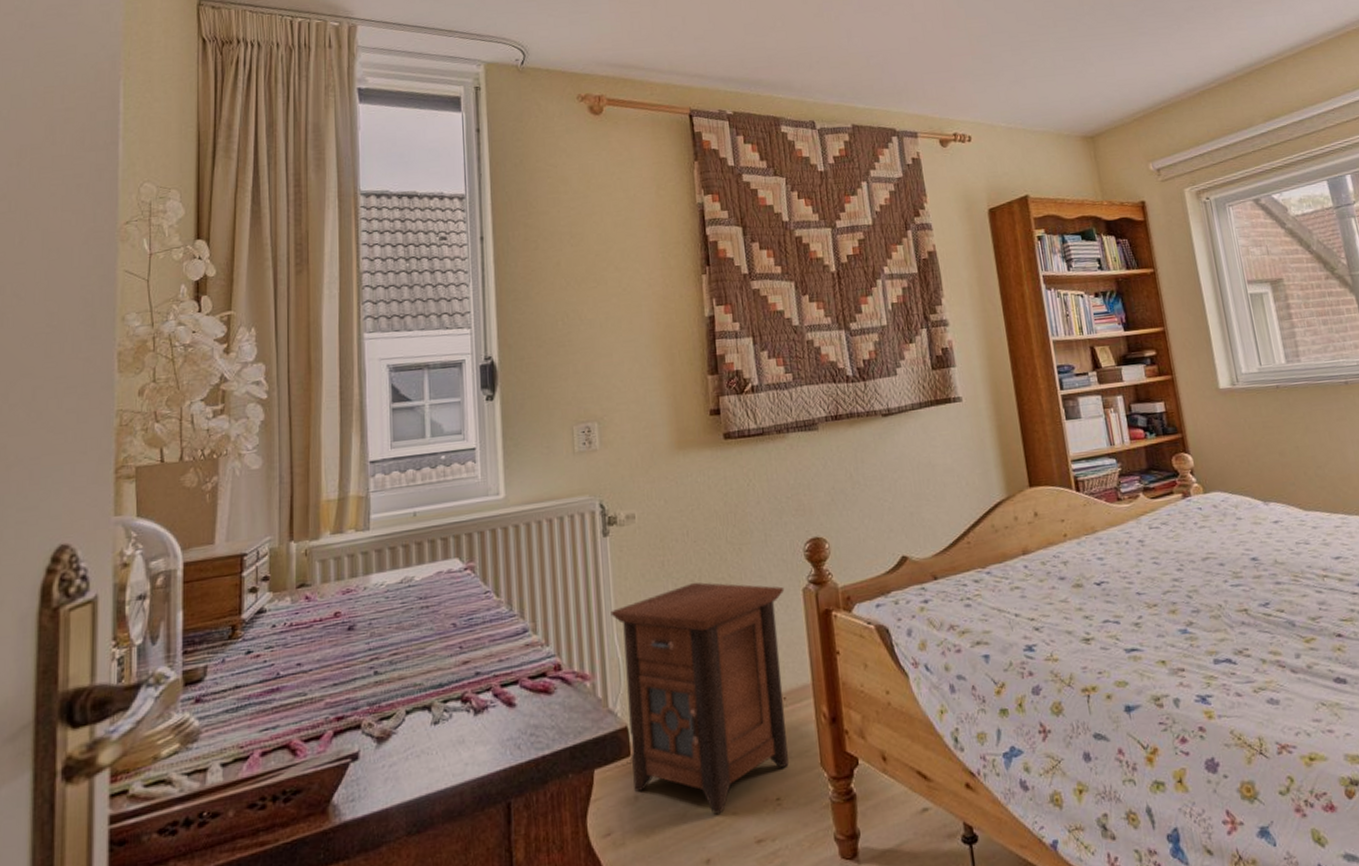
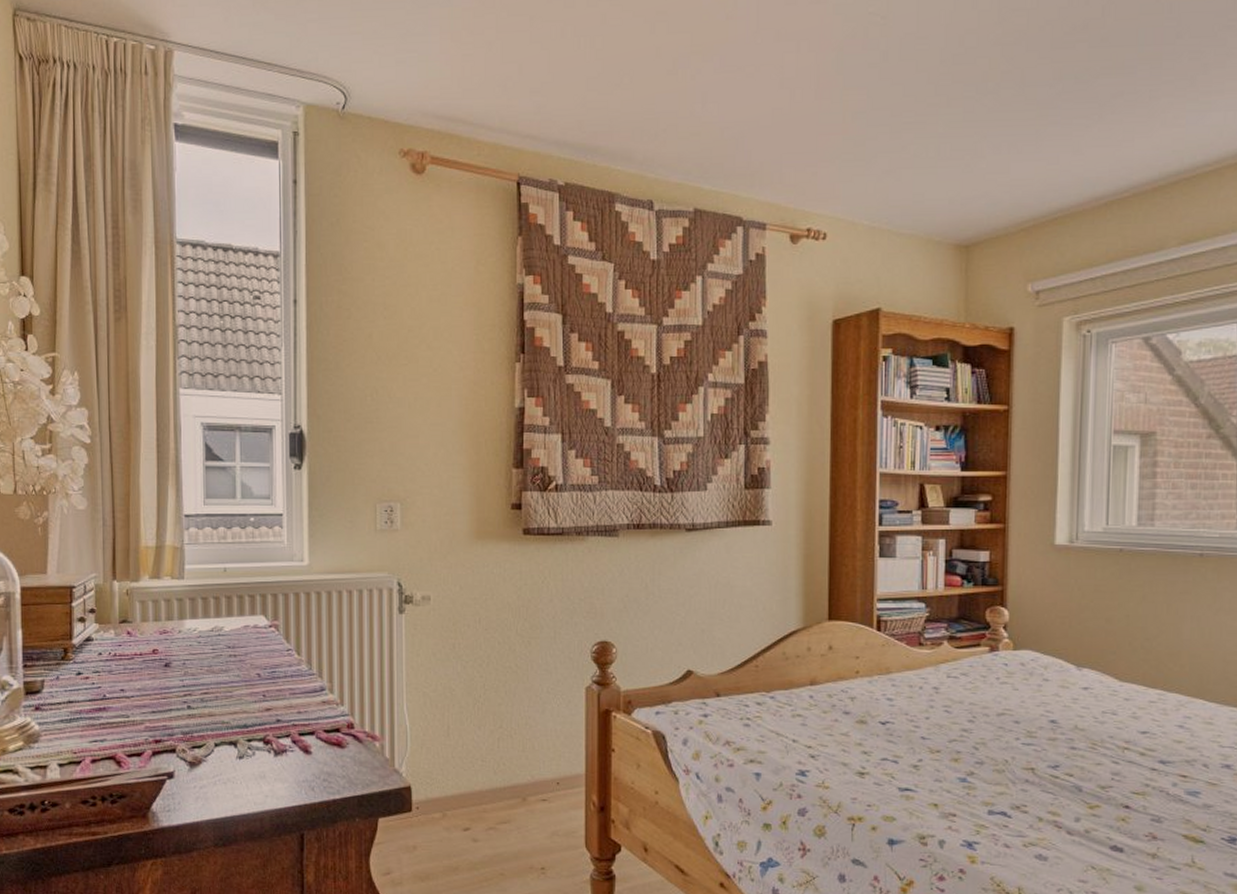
nightstand: present [611,582,789,815] -> none [402,667,568,872]

